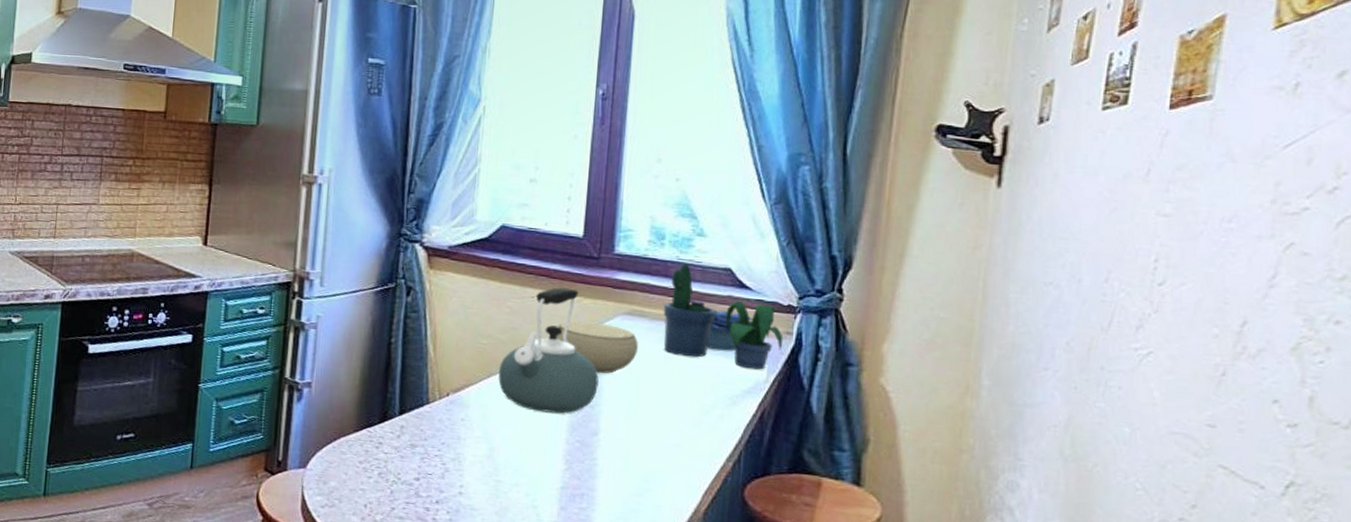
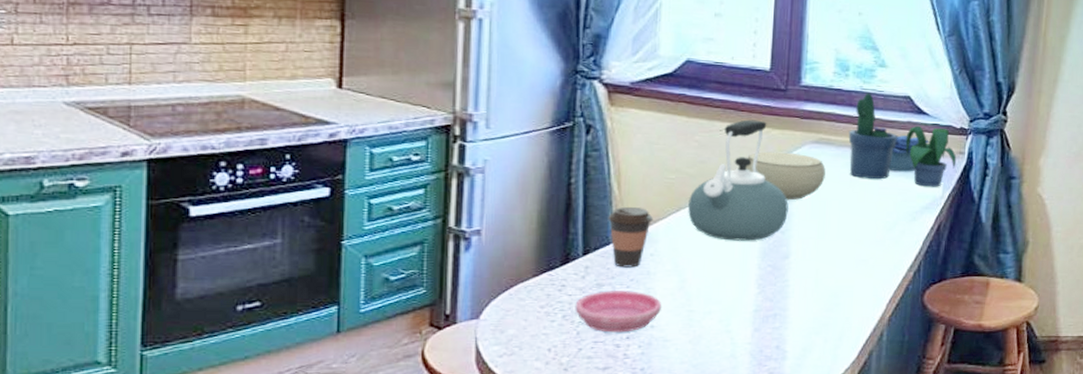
saucer: none [390,452,470,496] -> present [575,291,661,333]
coffee cup: none [423,369,465,431] -> present [608,206,653,268]

